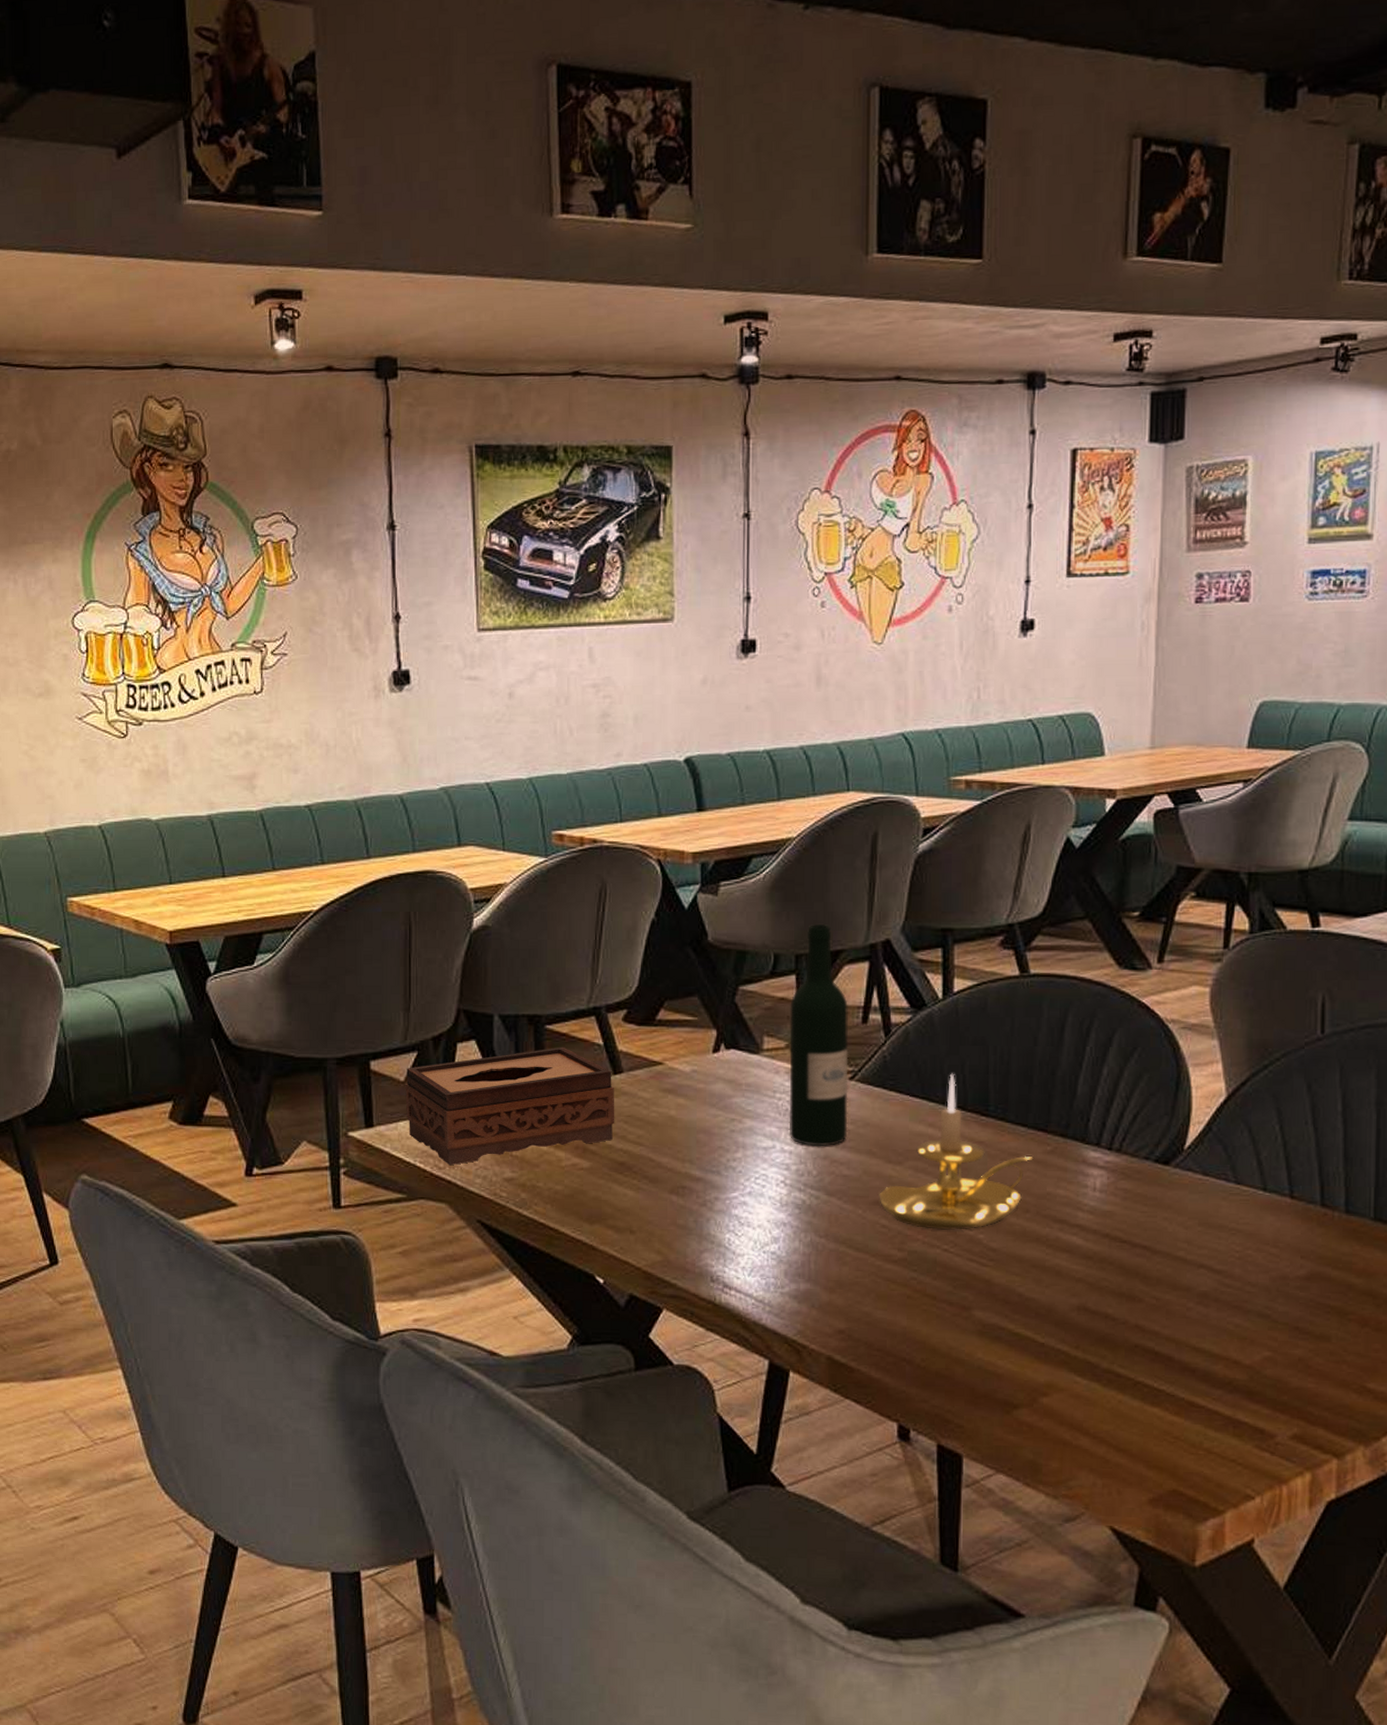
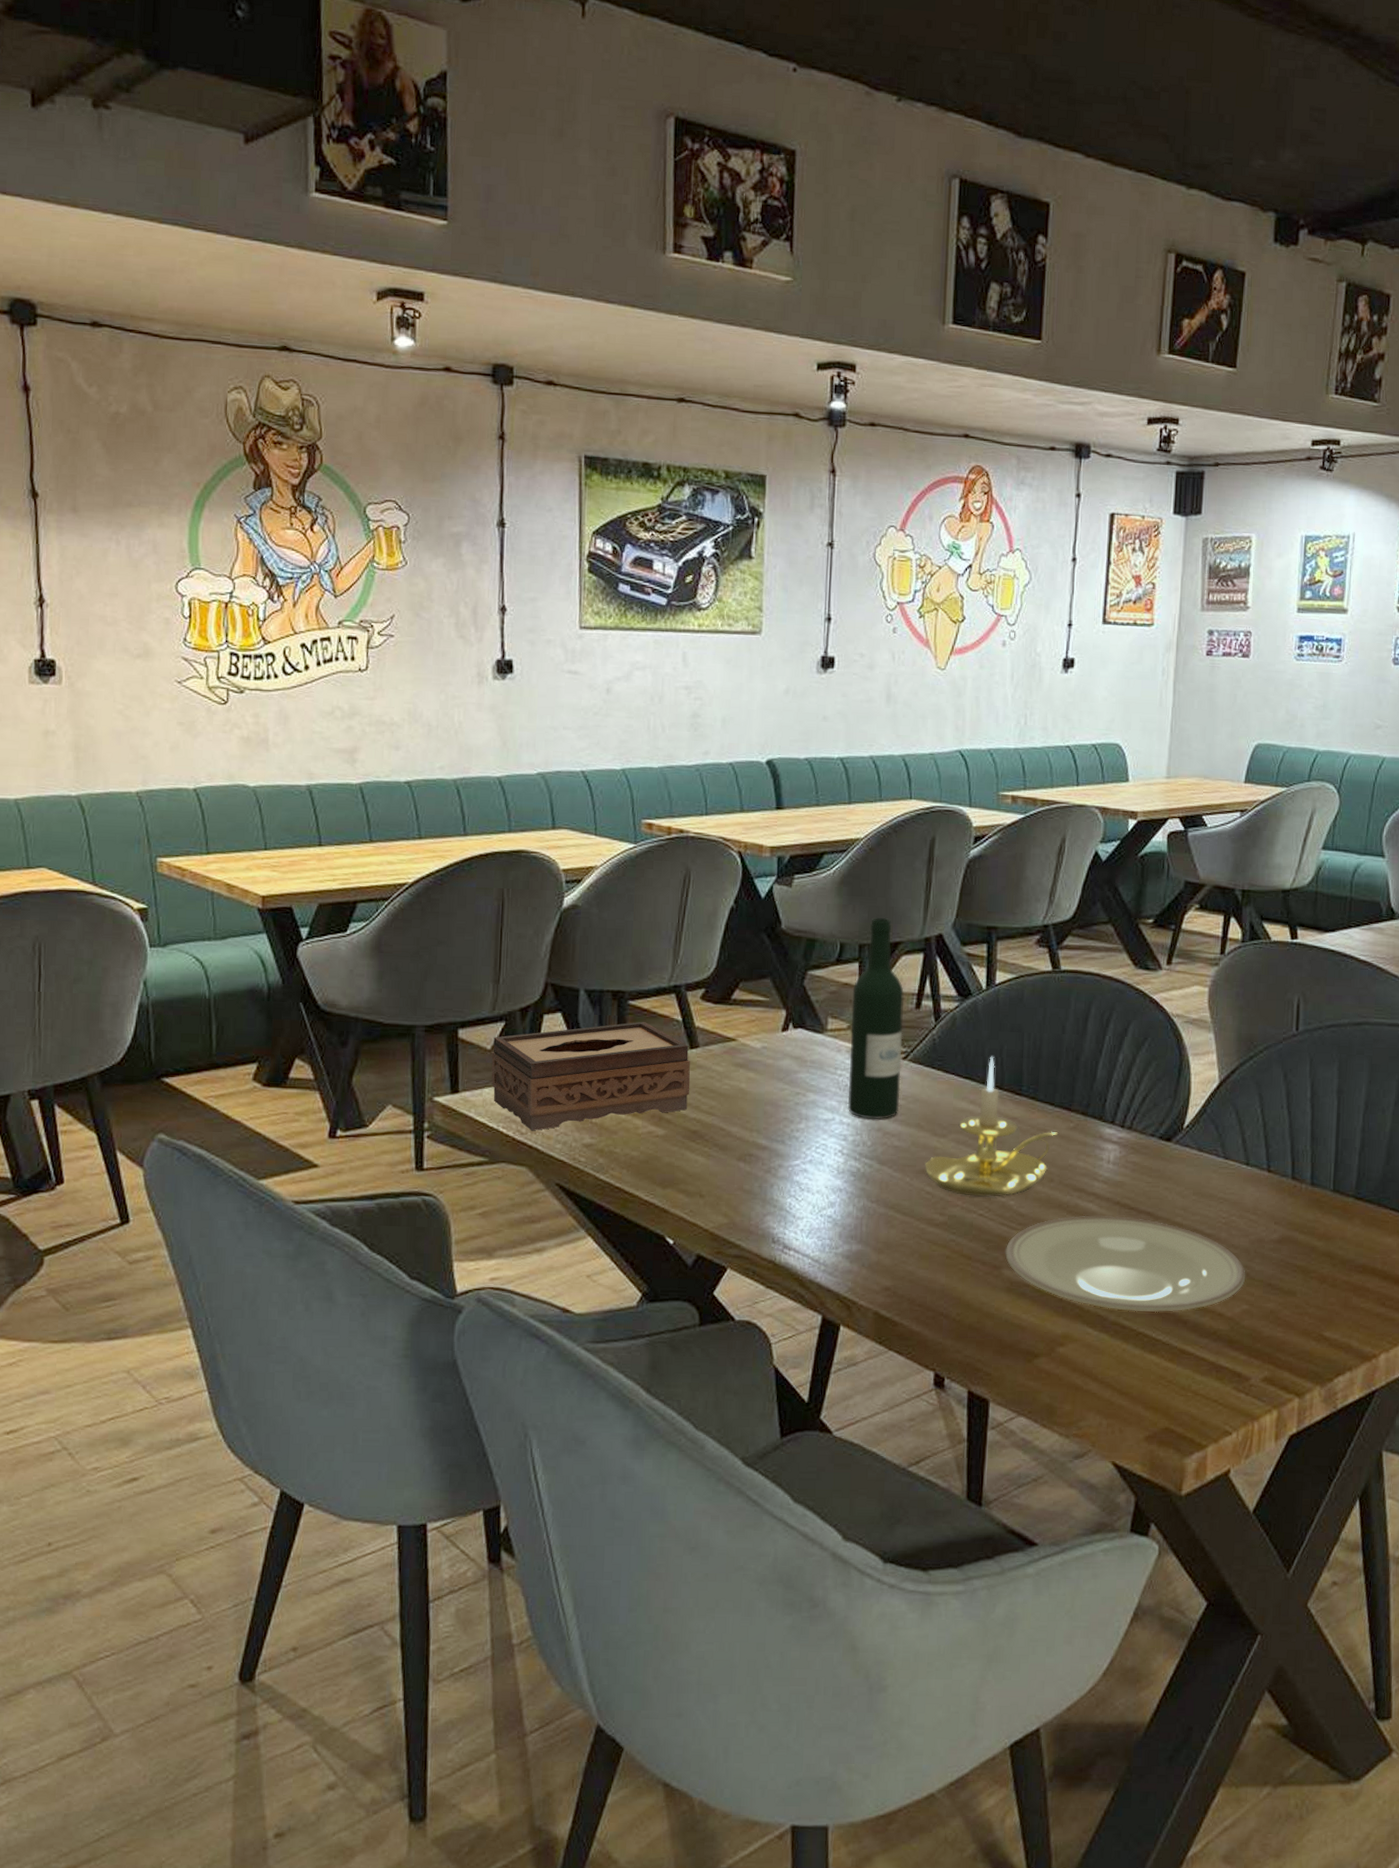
plate: none [974,1249,1267,1360] -> present [1004,1215,1246,1313]

